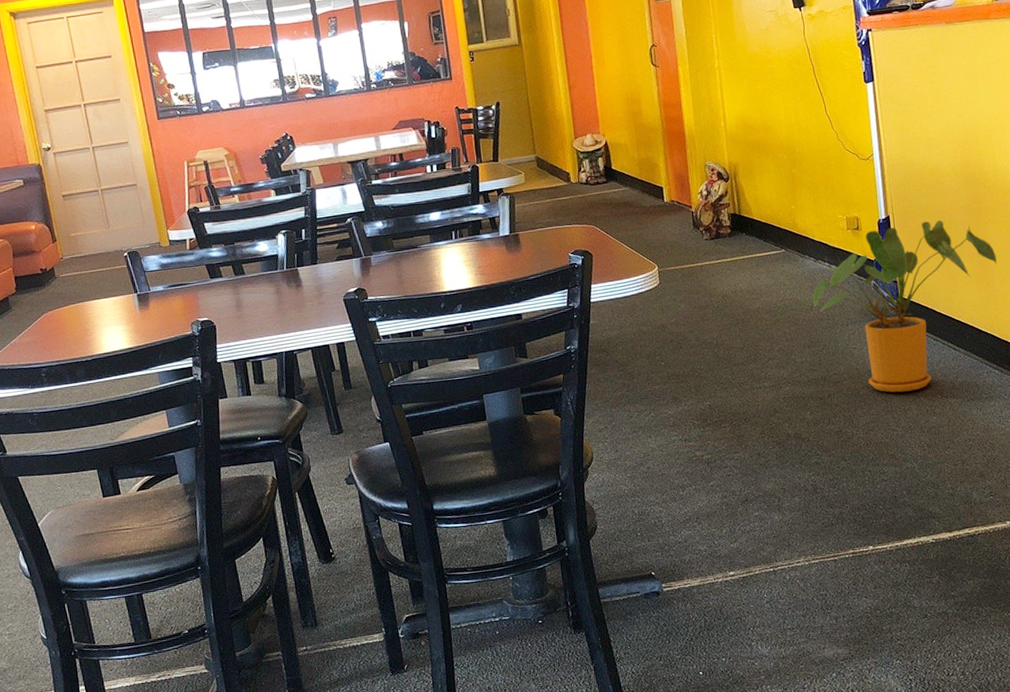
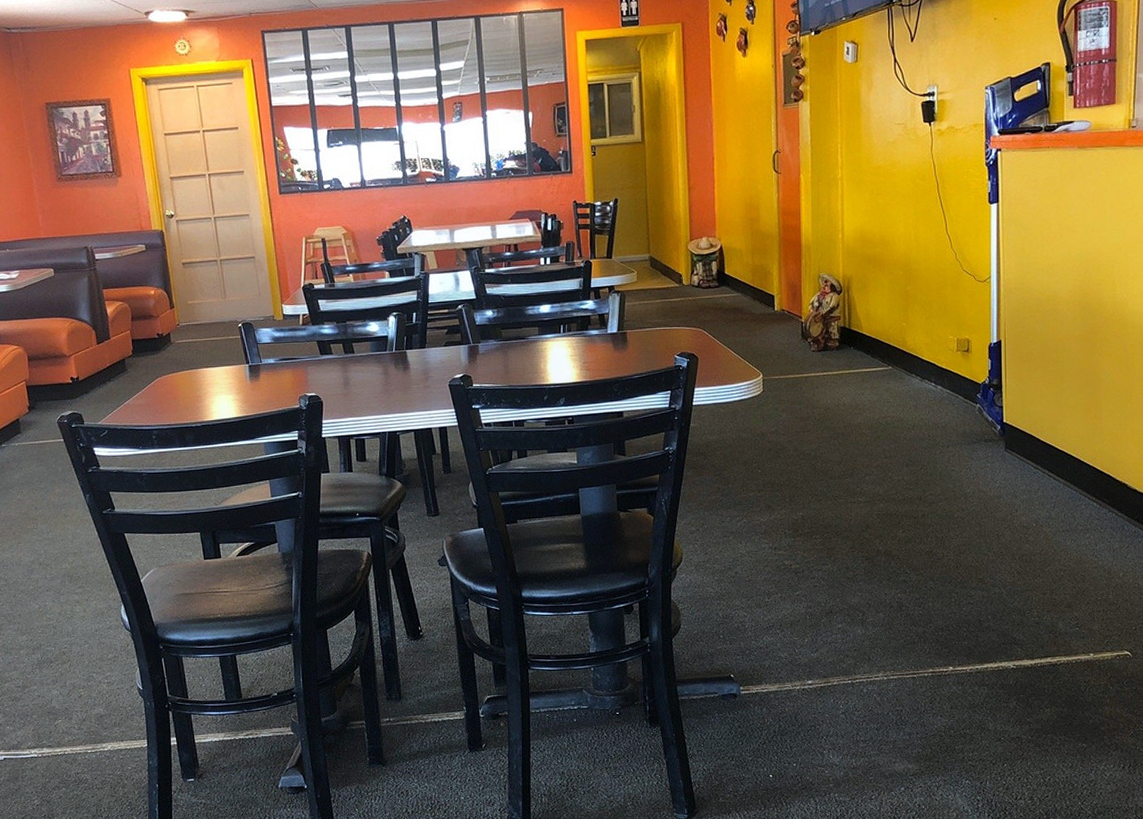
house plant: present [812,220,997,393] -> none [915,348,1106,518]

